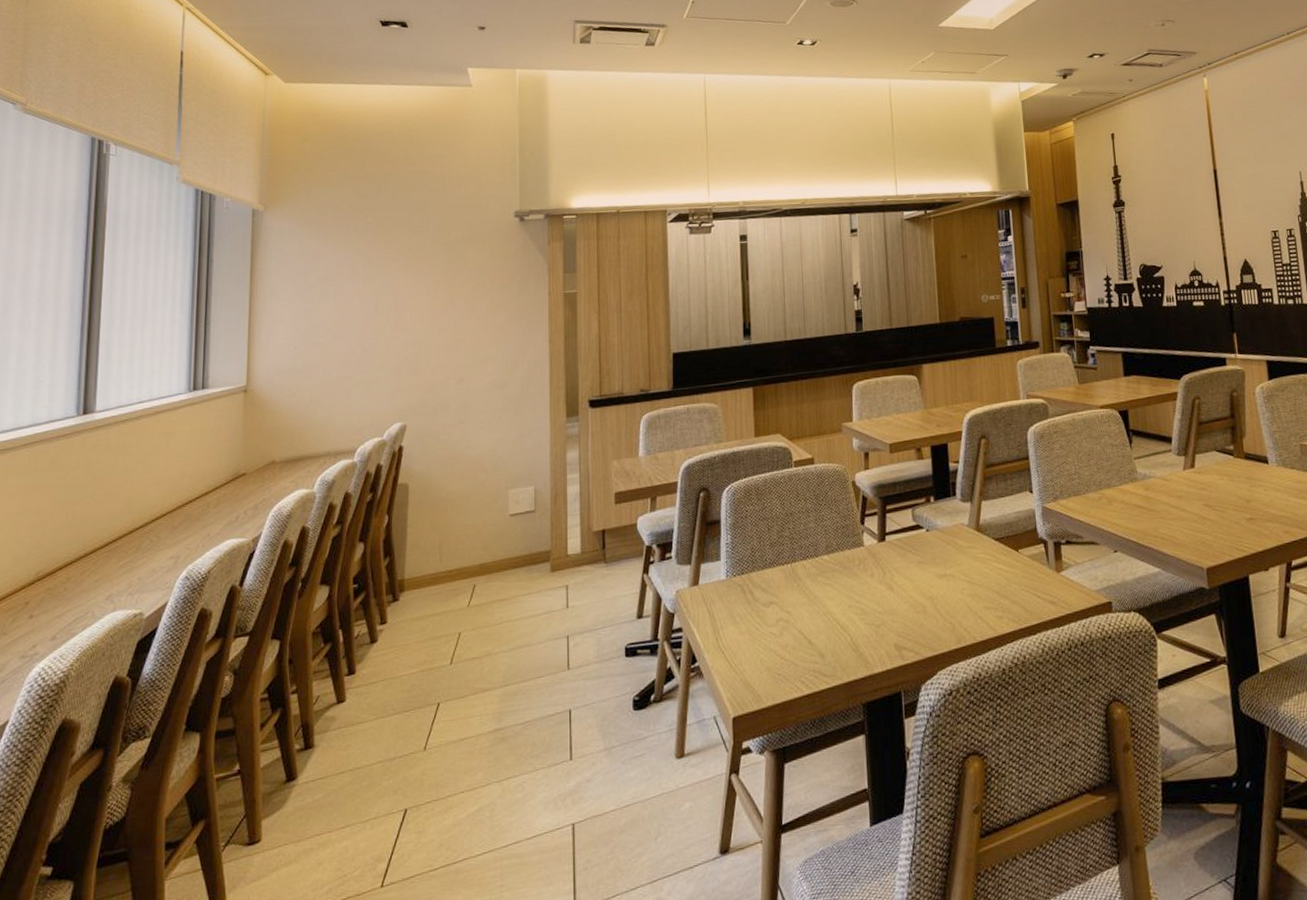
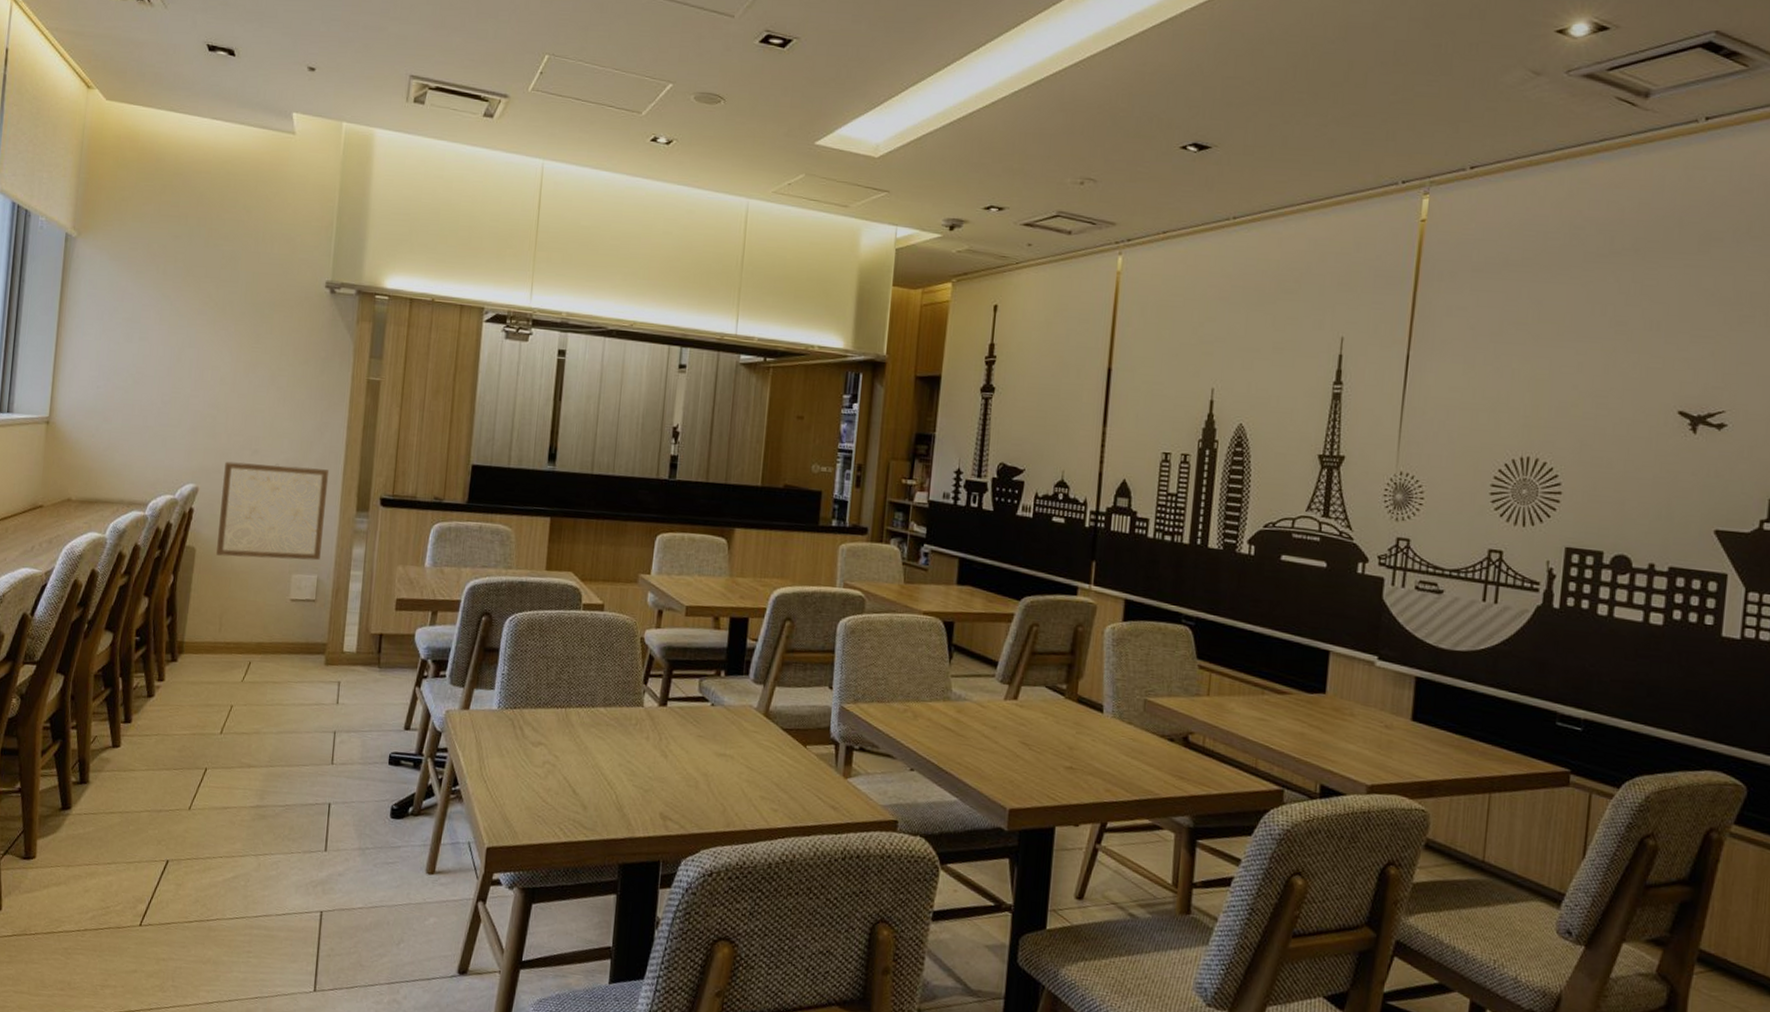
wall art: none [430,384,536,487] -> present [216,461,330,561]

